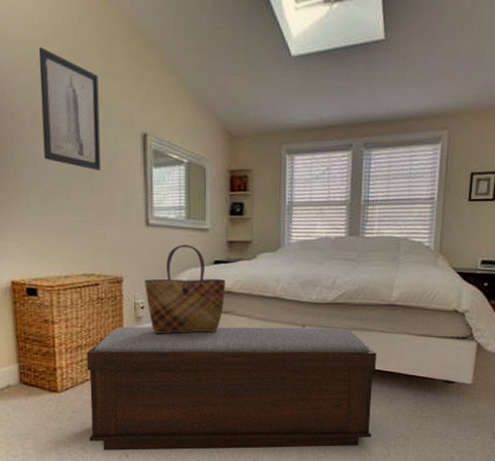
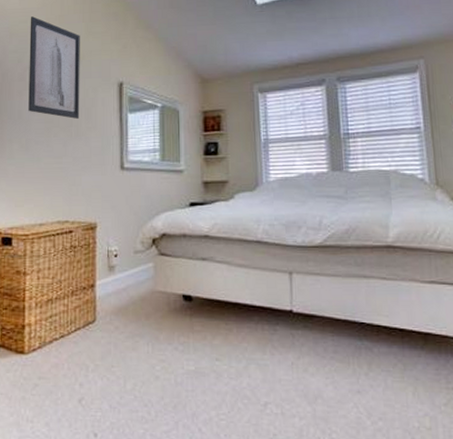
bench: present [86,326,377,450] -> none [54,275,387,429]
tote bag: present [145,244,226,334] -> none [119,187,203,285]

